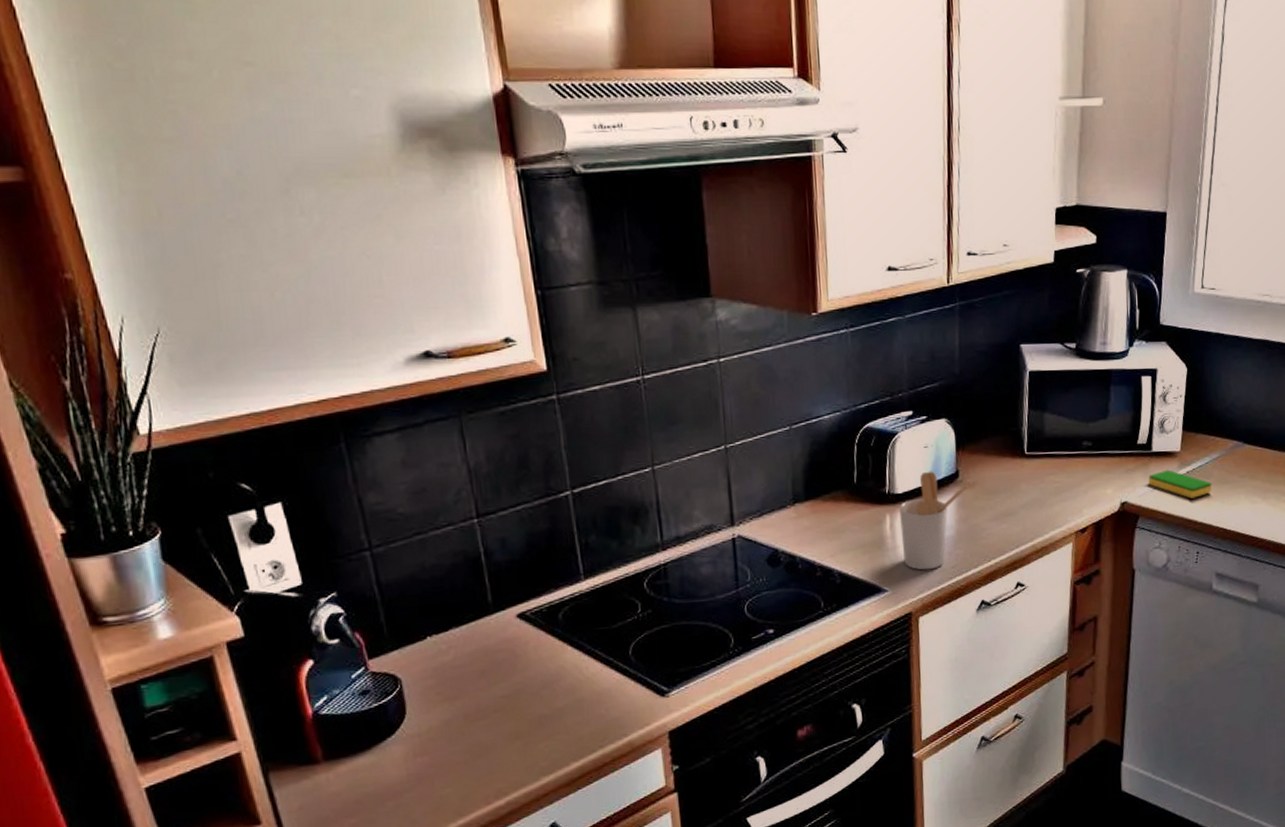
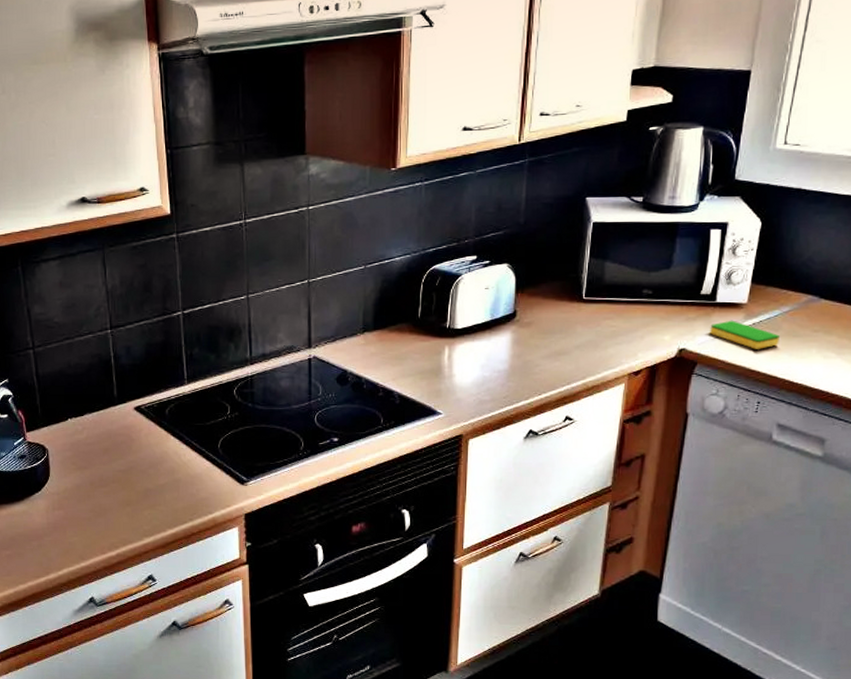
utensil holder: present [899,471,972,570] -> none [458,310,528,398]

